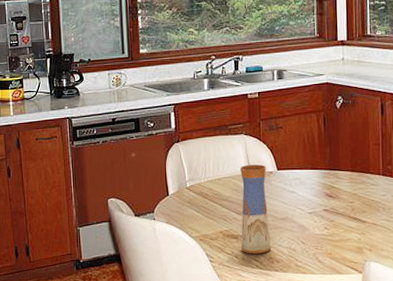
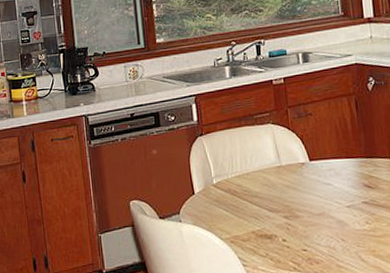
vase: present [240,165,272,254] -> none [269,155,309,255]

